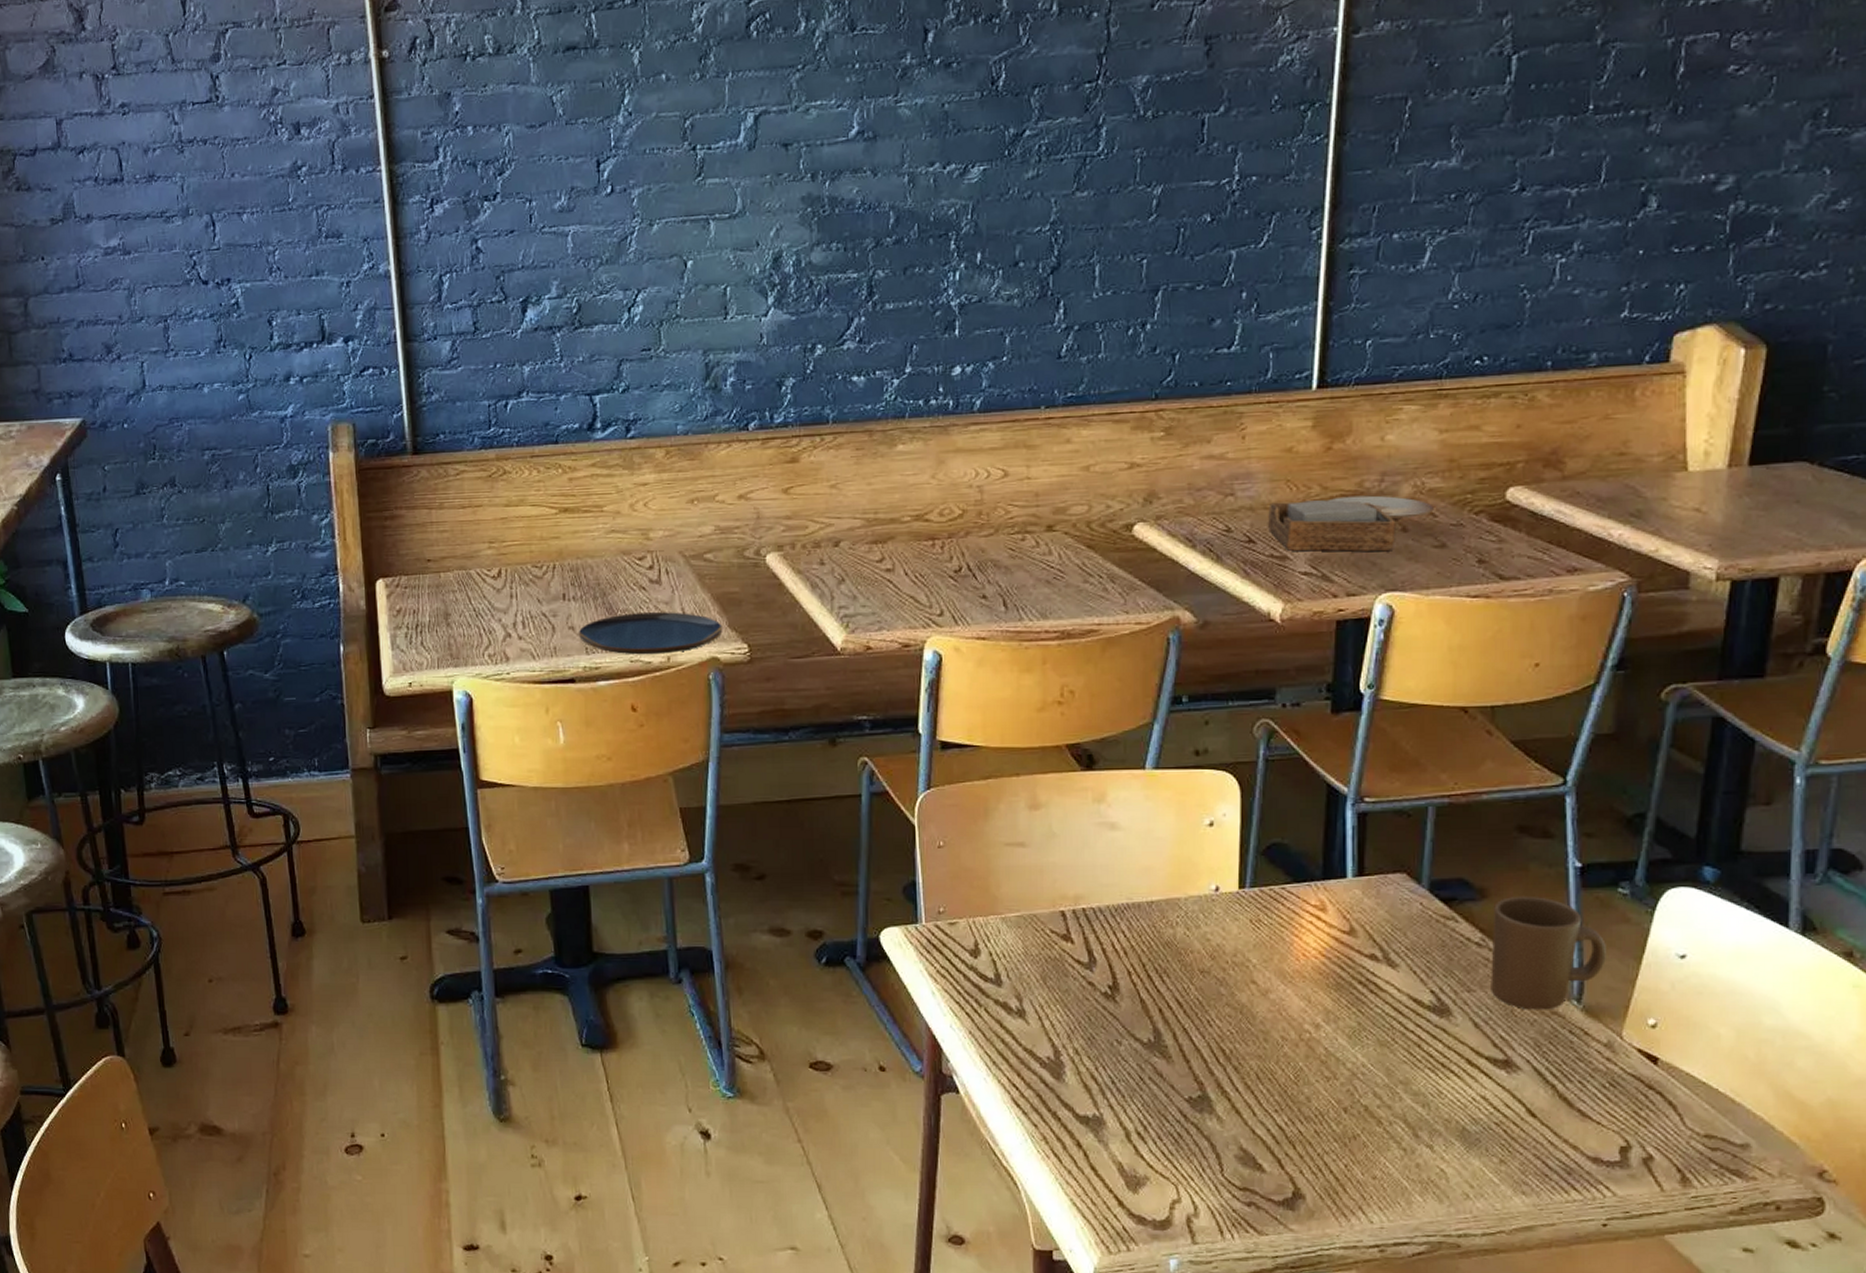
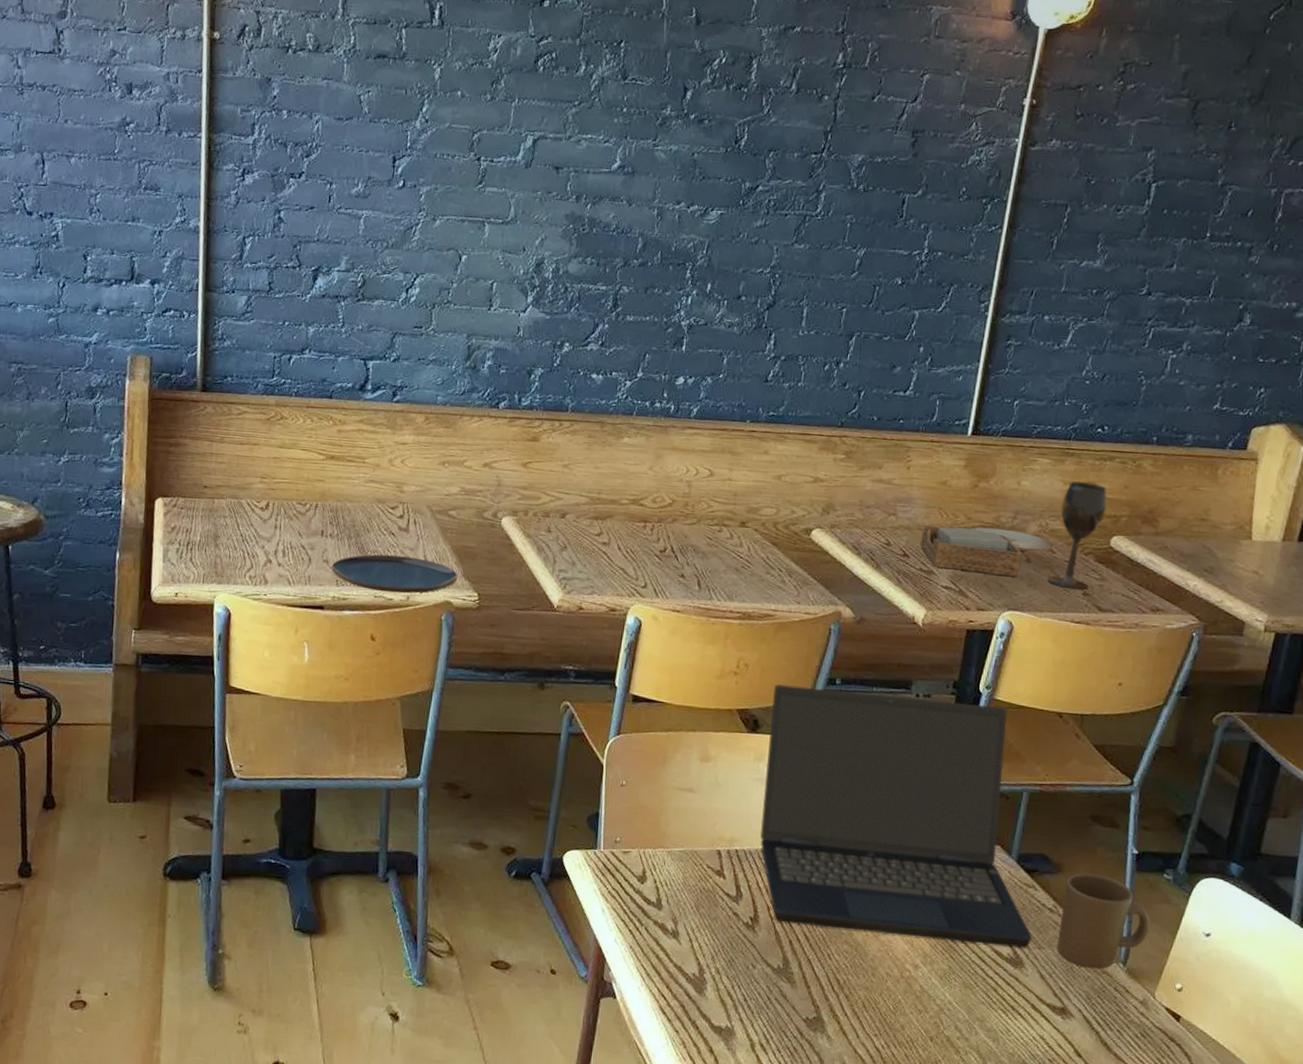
laptop: none [1107,707,1458,994] -> present [760,684,1032,949]
wine glass: none [1431,427,1497,558] -> present [1047,481,1107,590]

